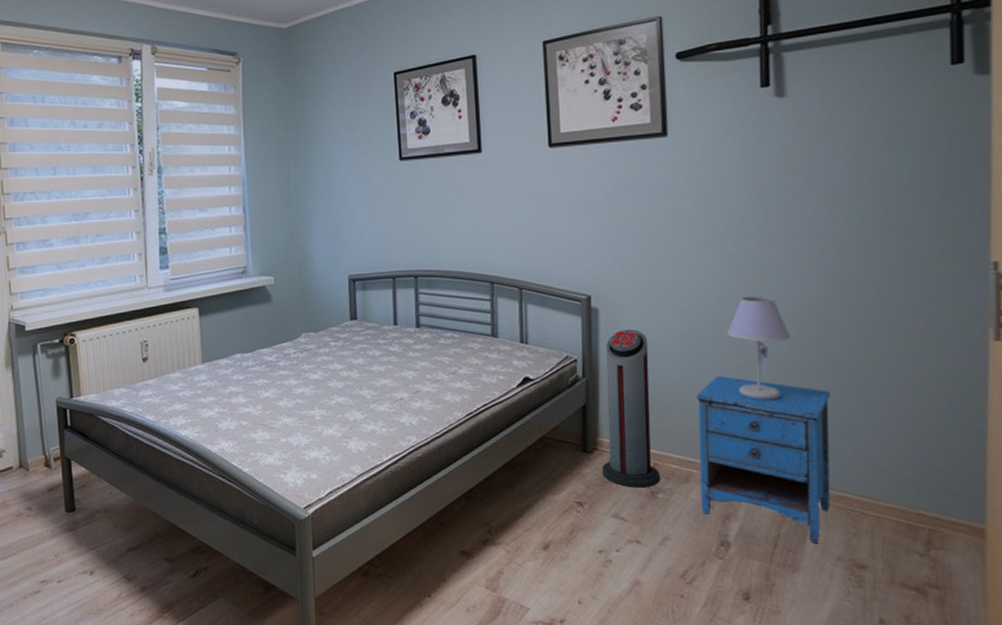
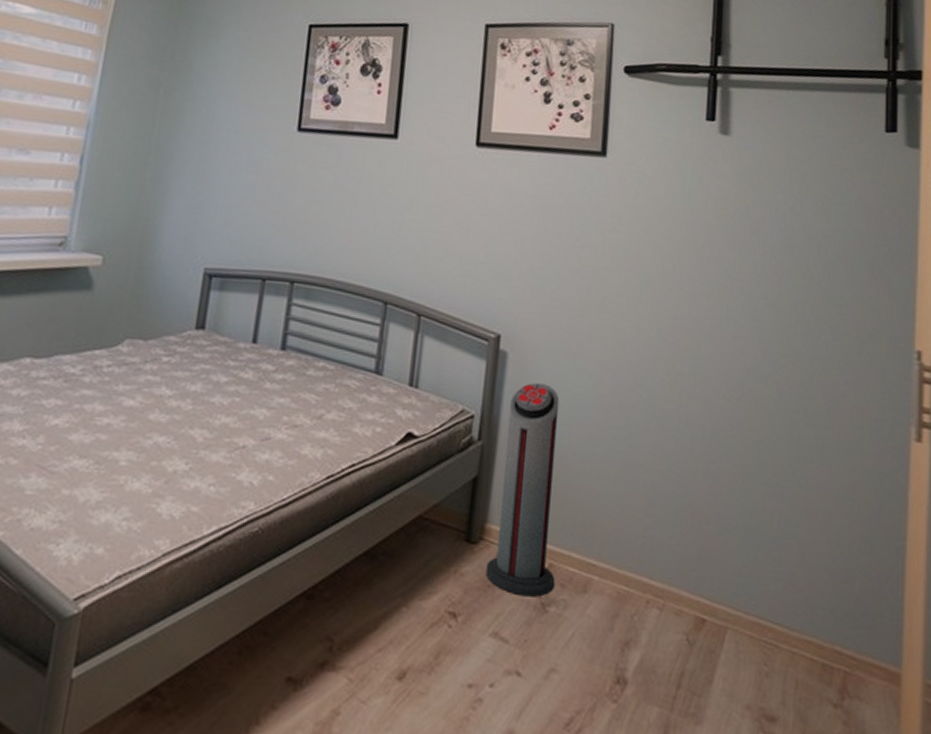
nightstand: present [696,376,831,544] -> none [598,454,752,686]
table lamp: present [727,296,792,401] -> none [648,358,716,491]

